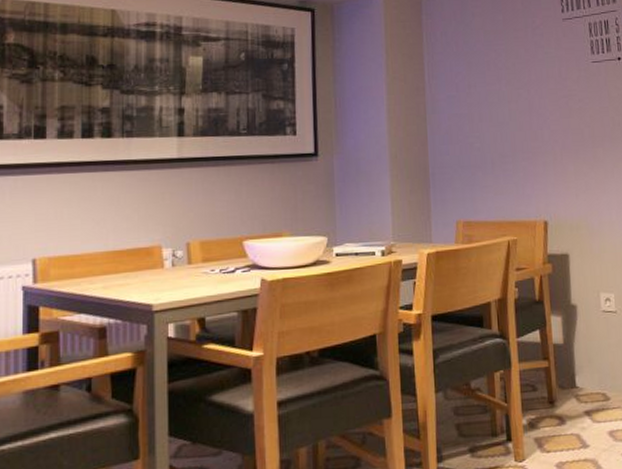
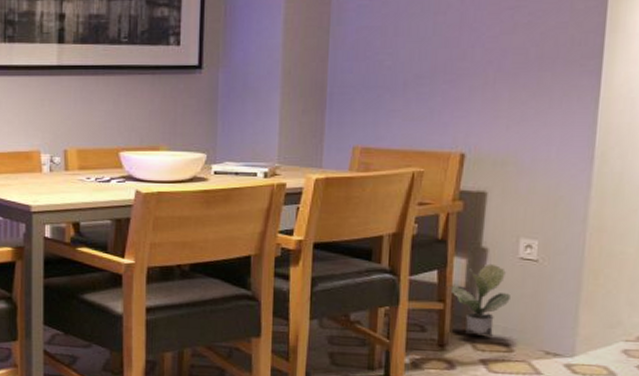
potted plant: none [553,318,600,389] -> present [452,263,510,337]

